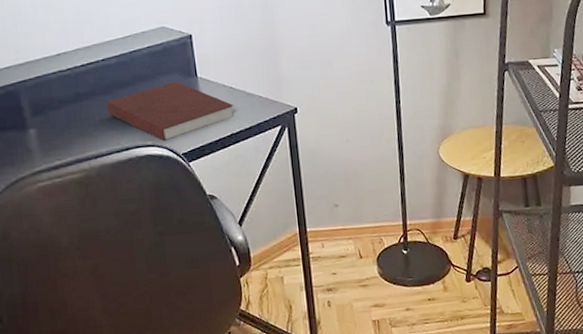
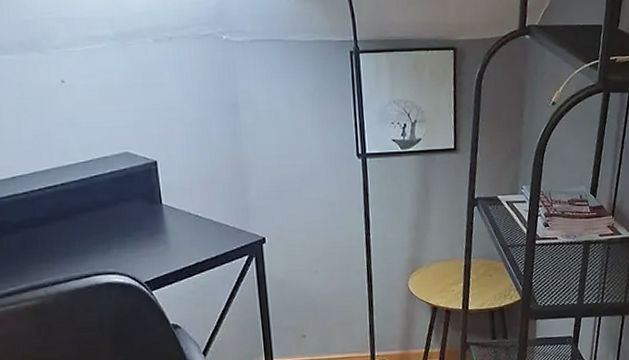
notebook: present [106,81,234,142] -> none [64,208,200,269]

